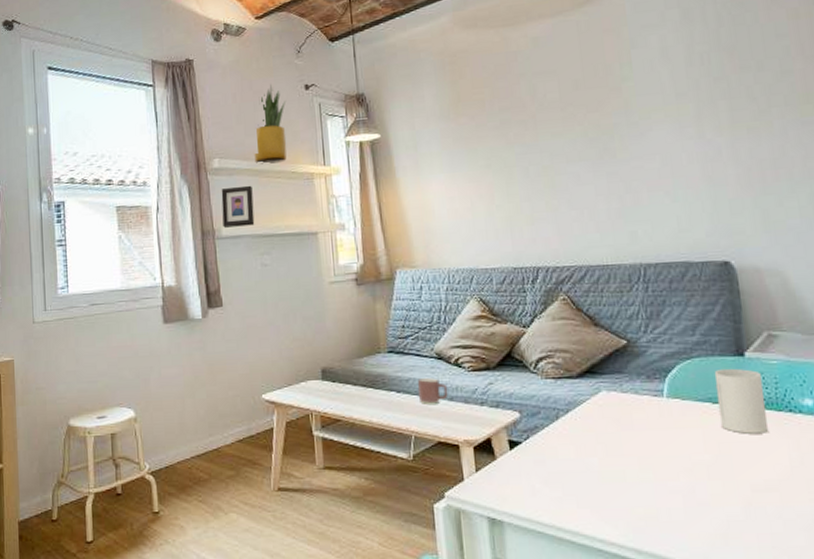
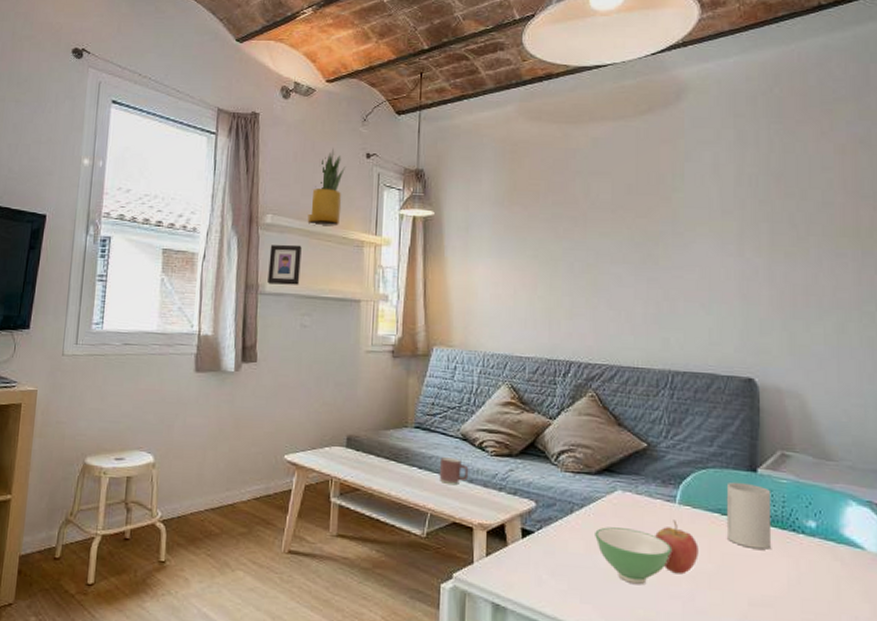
bowl: none [584,428,666,484] -> present [595,527,673,585]
fruit: none [646,414,694,469] -> present [655,520,699,575]

